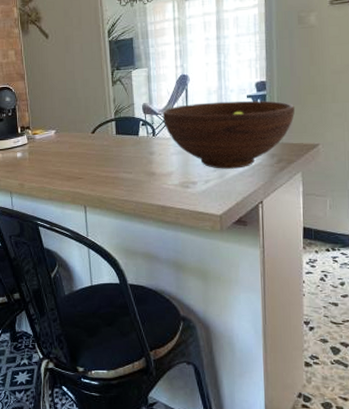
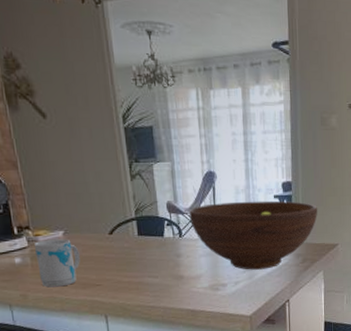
mug: none [33,137,67,179] -> present [35,239,80,288]

